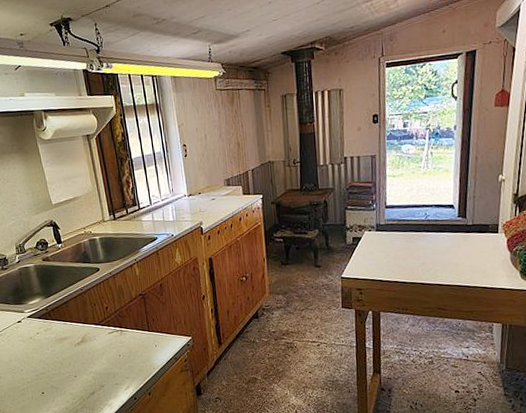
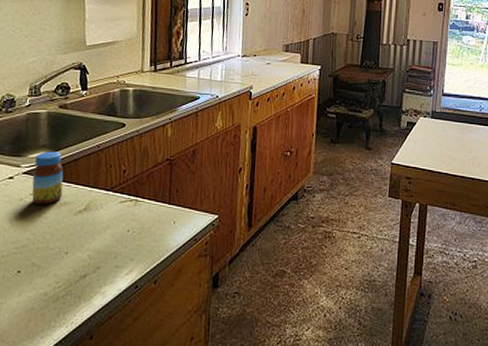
jar: none [34,297,62,341] -> present [32,151,64,205]

